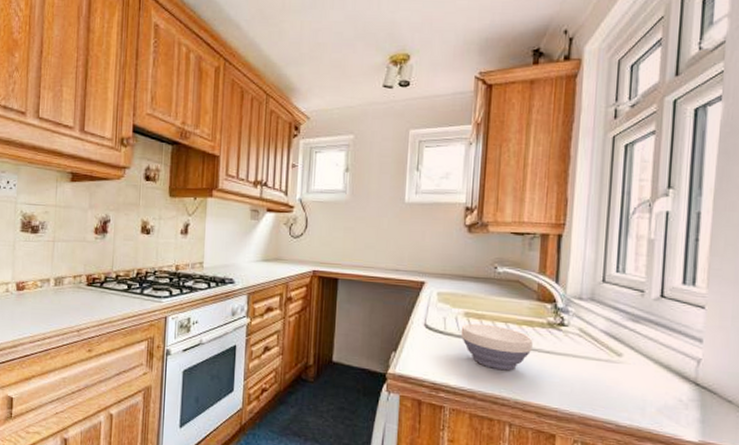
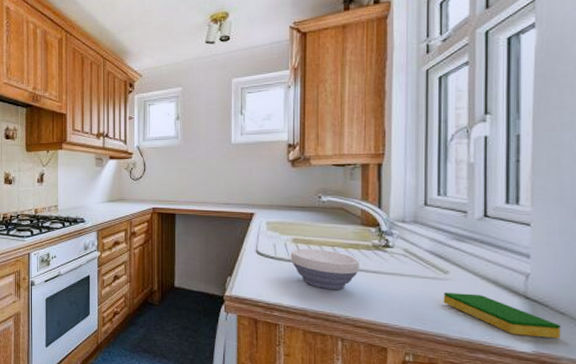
dish sponge: none [615,376,728,428] -> present [443,292,561,339]

